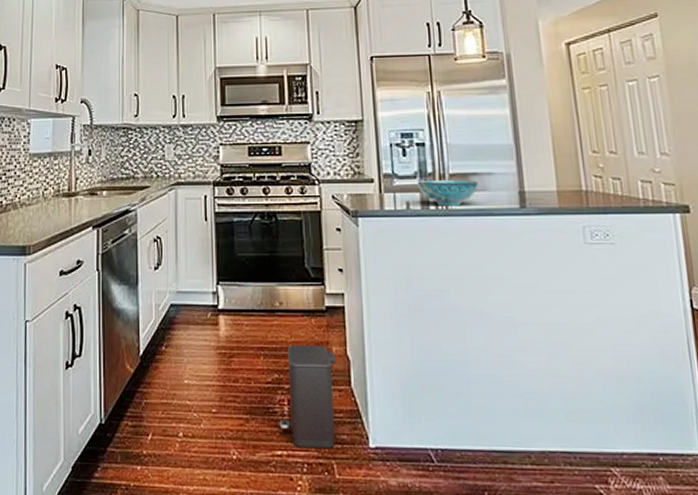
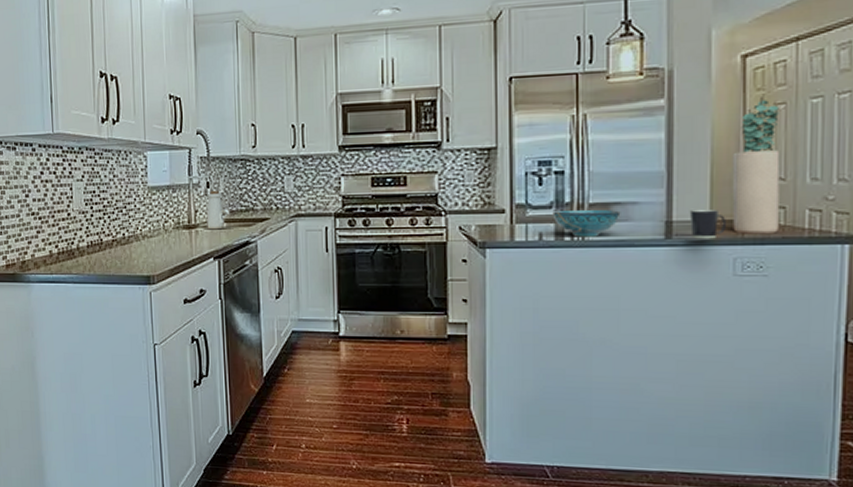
bottle: none [87,159,110,198] -> present [206,191,229,230]
pedal bin: present [279,344,337,448] -> none [397,369,457,462]
mug: none [538,181,572,208] -> present [689,210,726,239]
vase: none [569,76,618,203] -> present [732,93,780,234]

